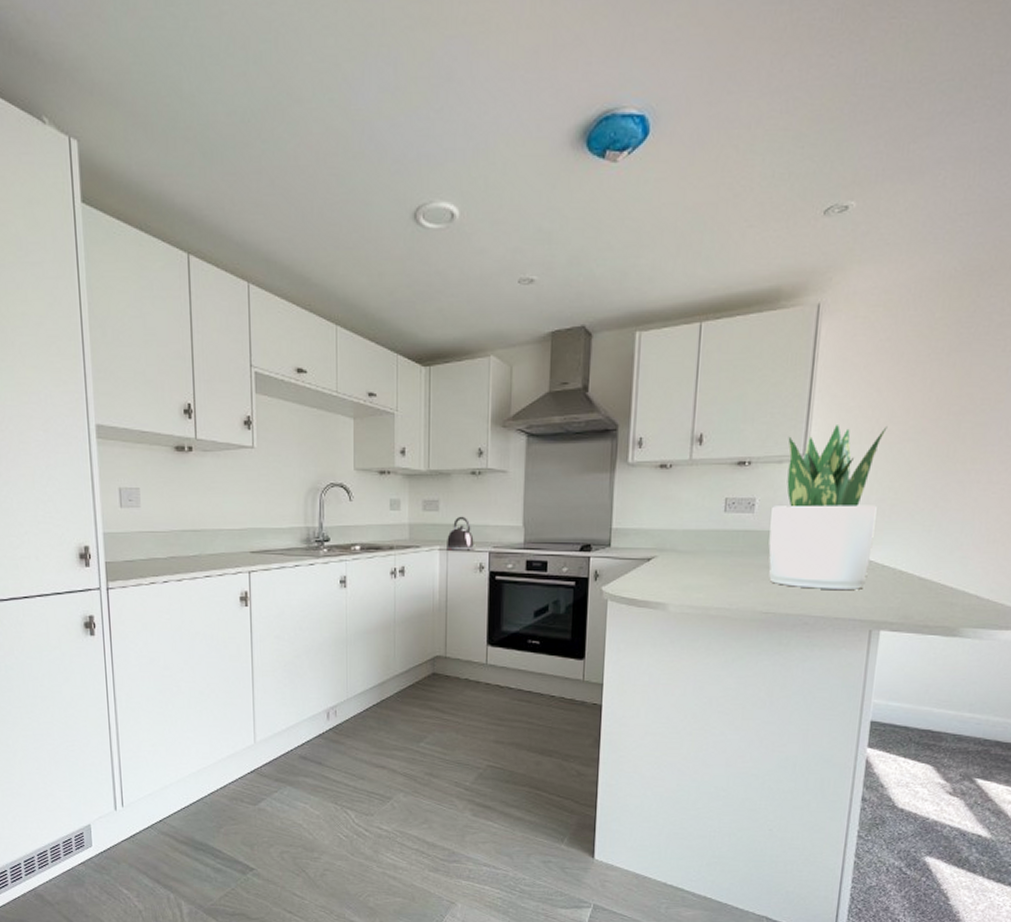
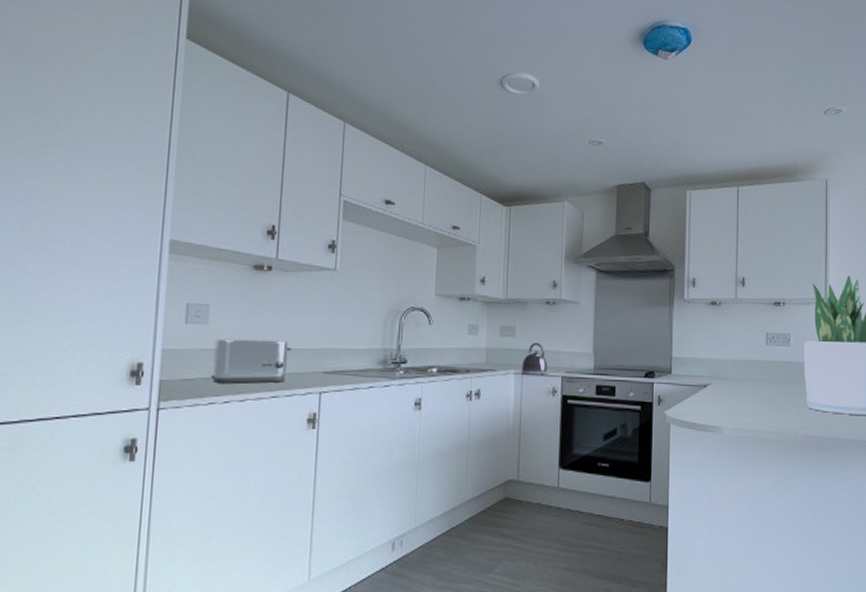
toaster: none [148,521,220,565] -> present [211,338,292,385]

